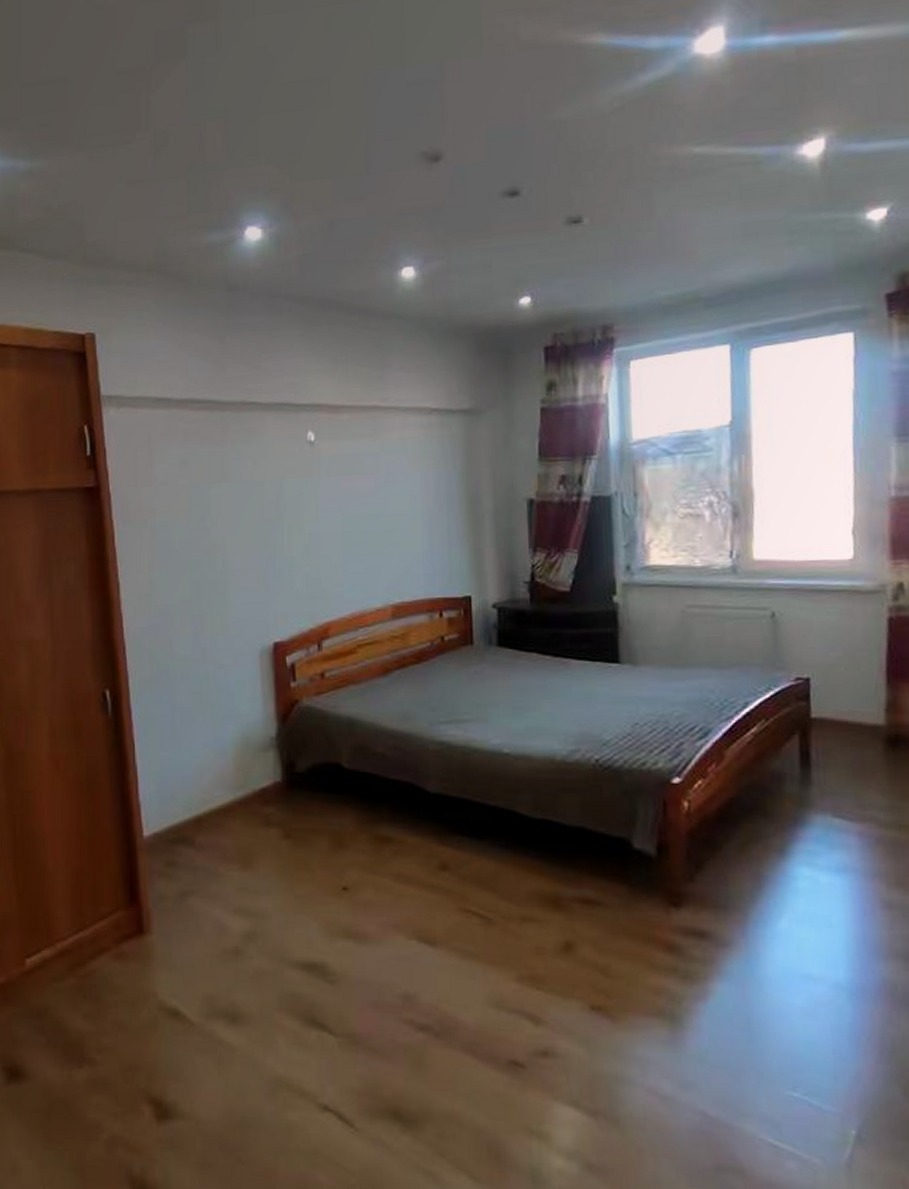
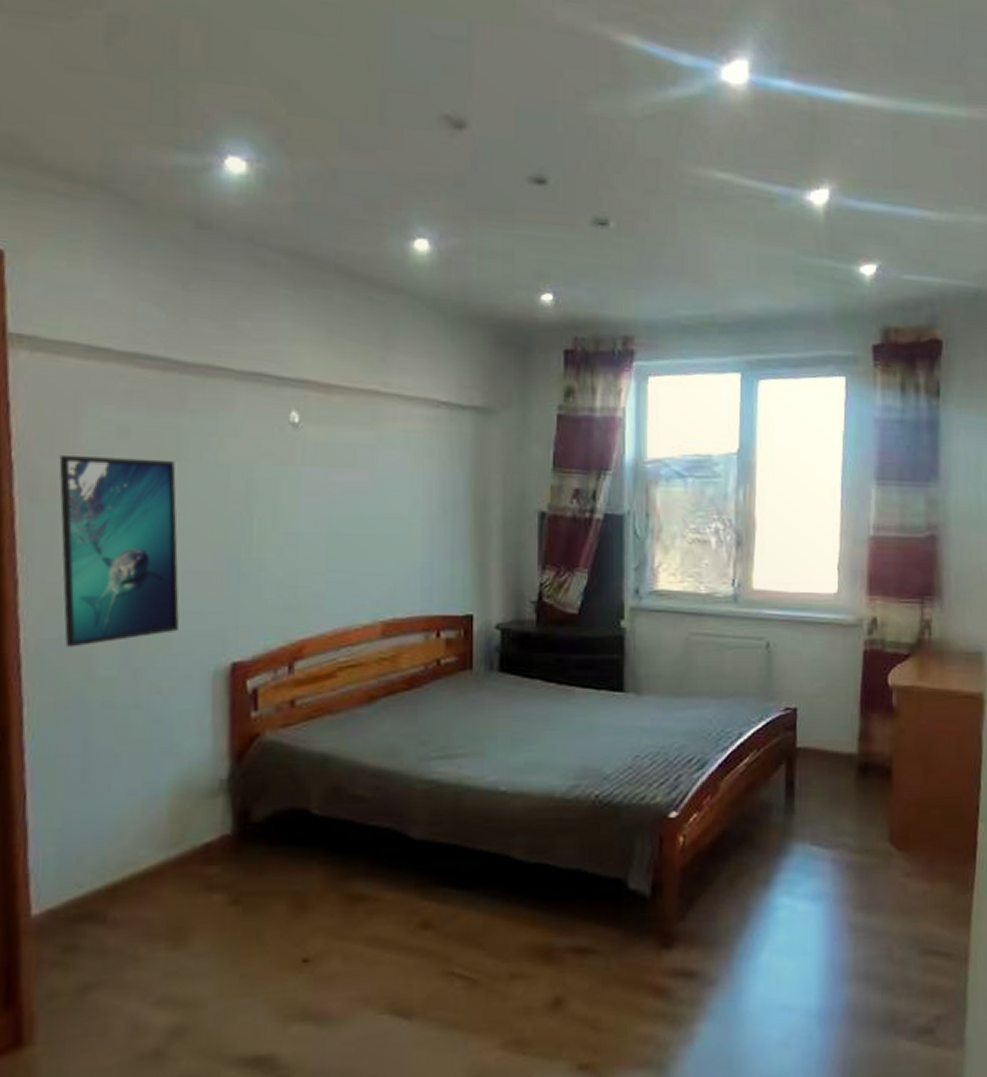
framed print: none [141,481,232,633] -> present [59,455,179,648]

